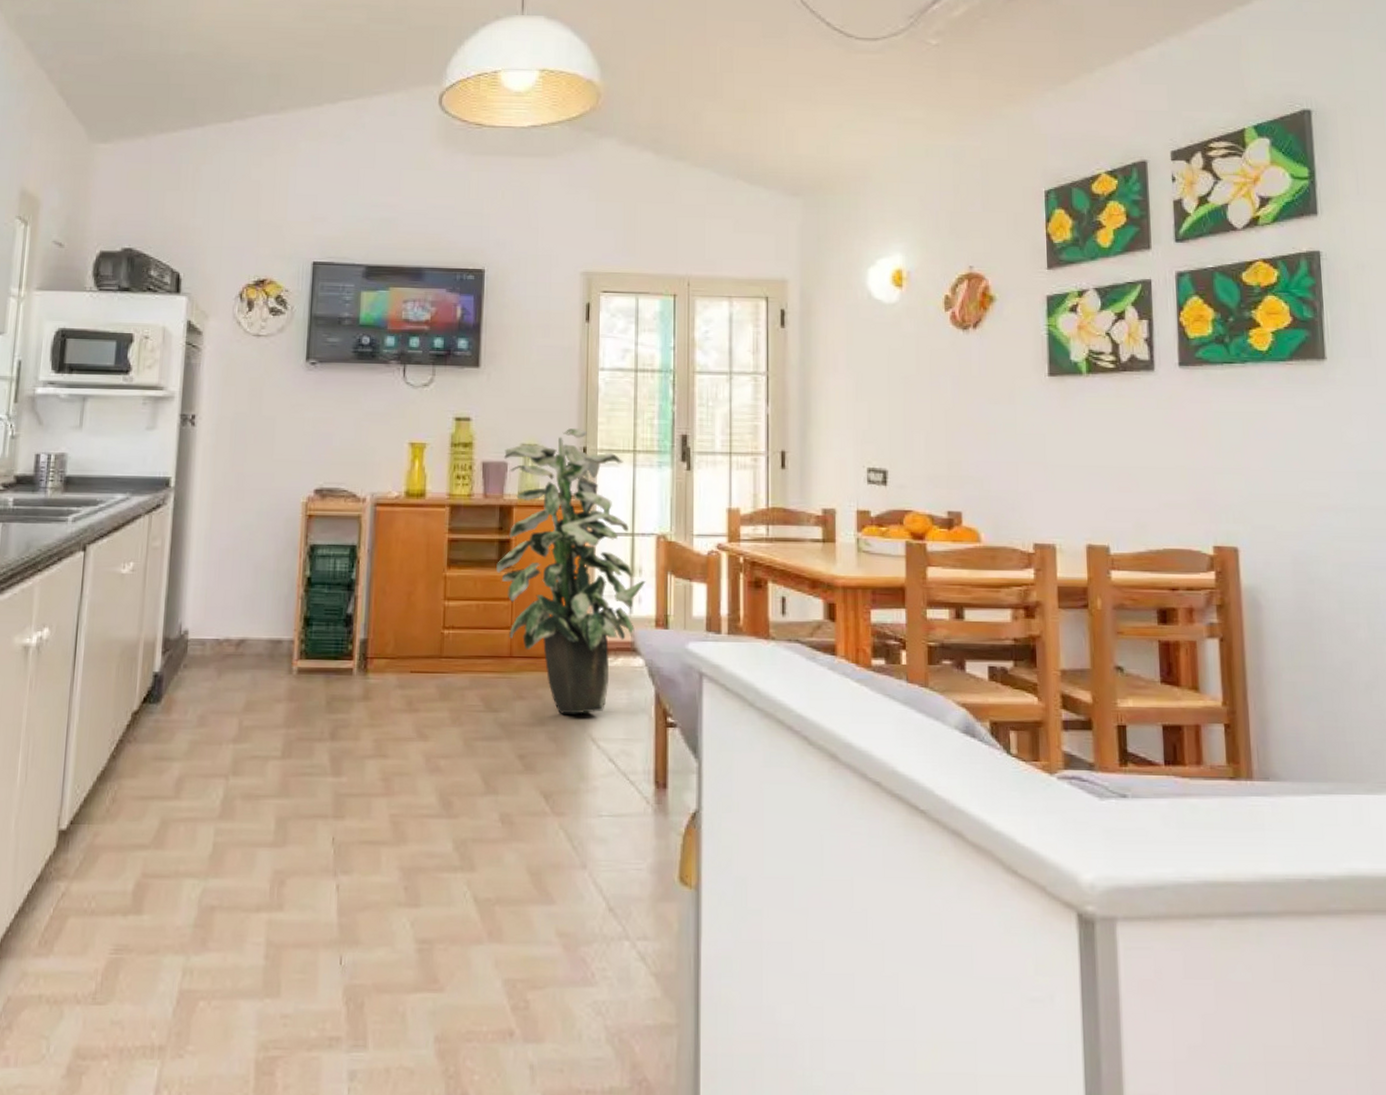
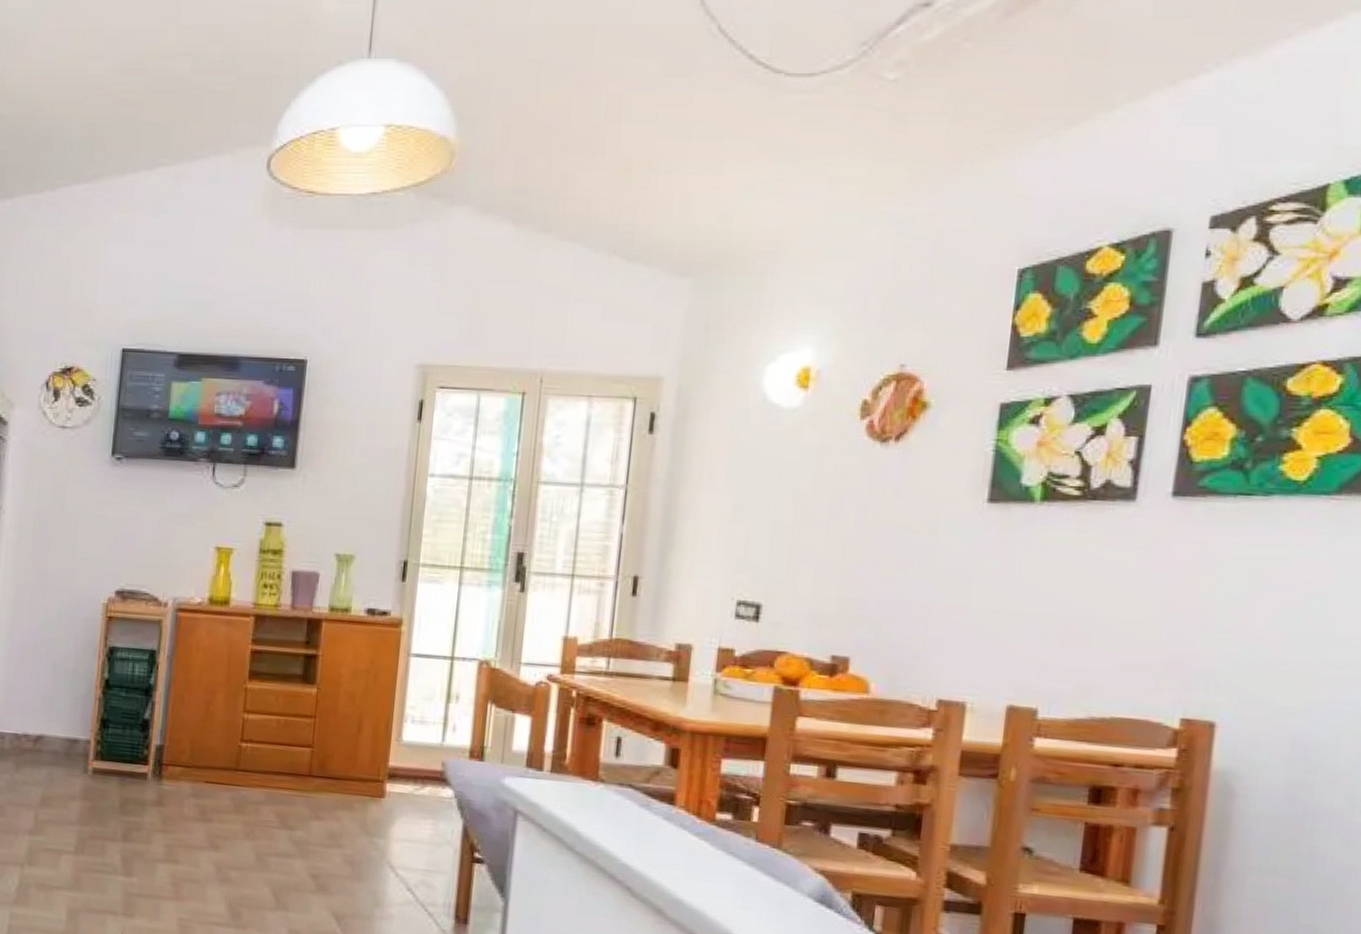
indoor plant: present [496,427,646,714] -> none [300,539,463,841]

